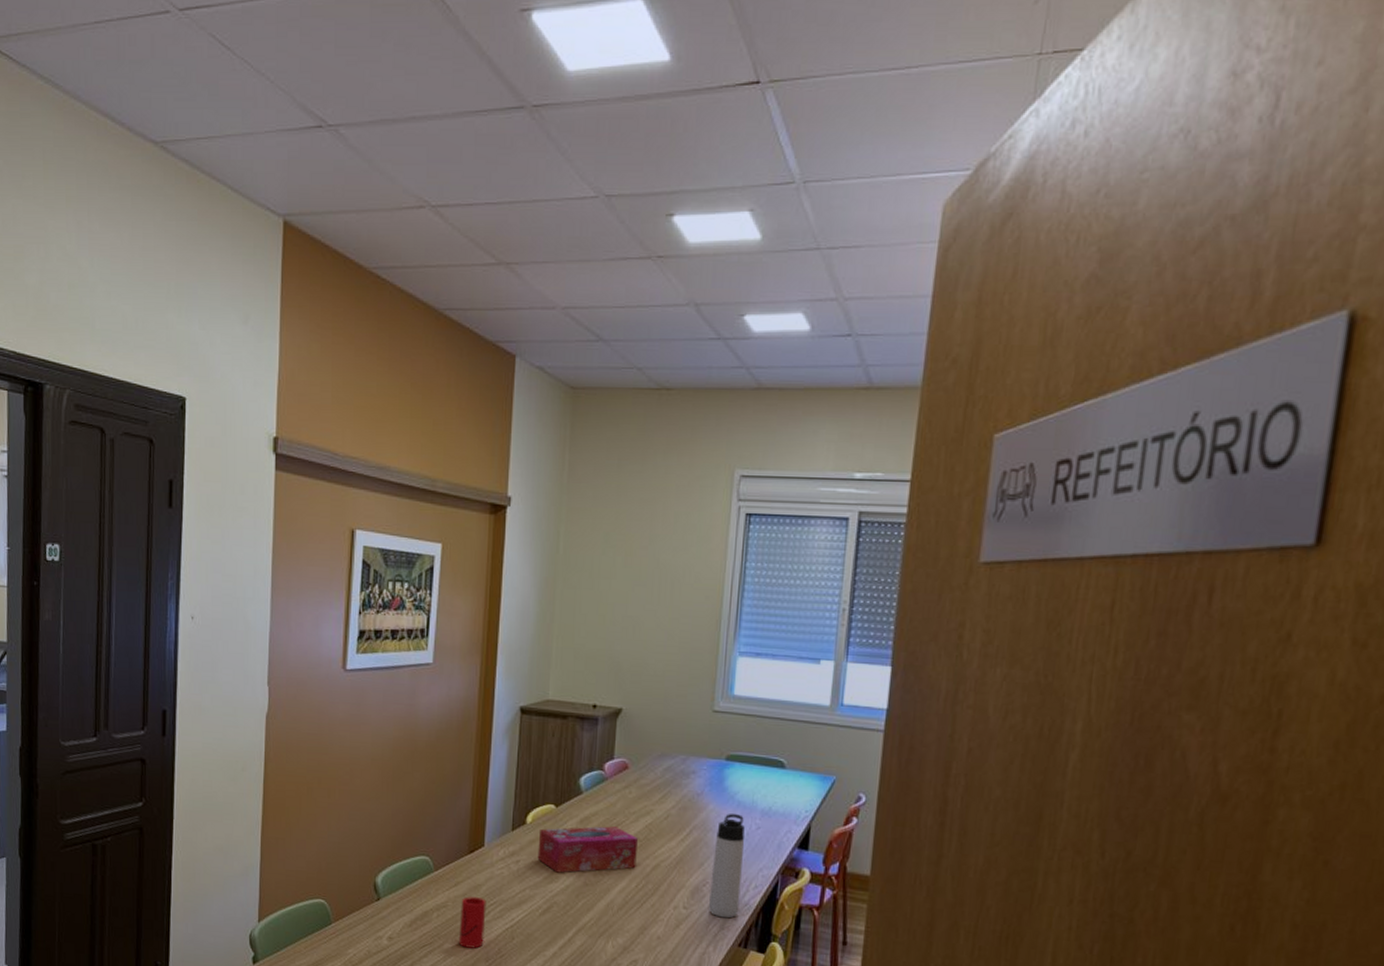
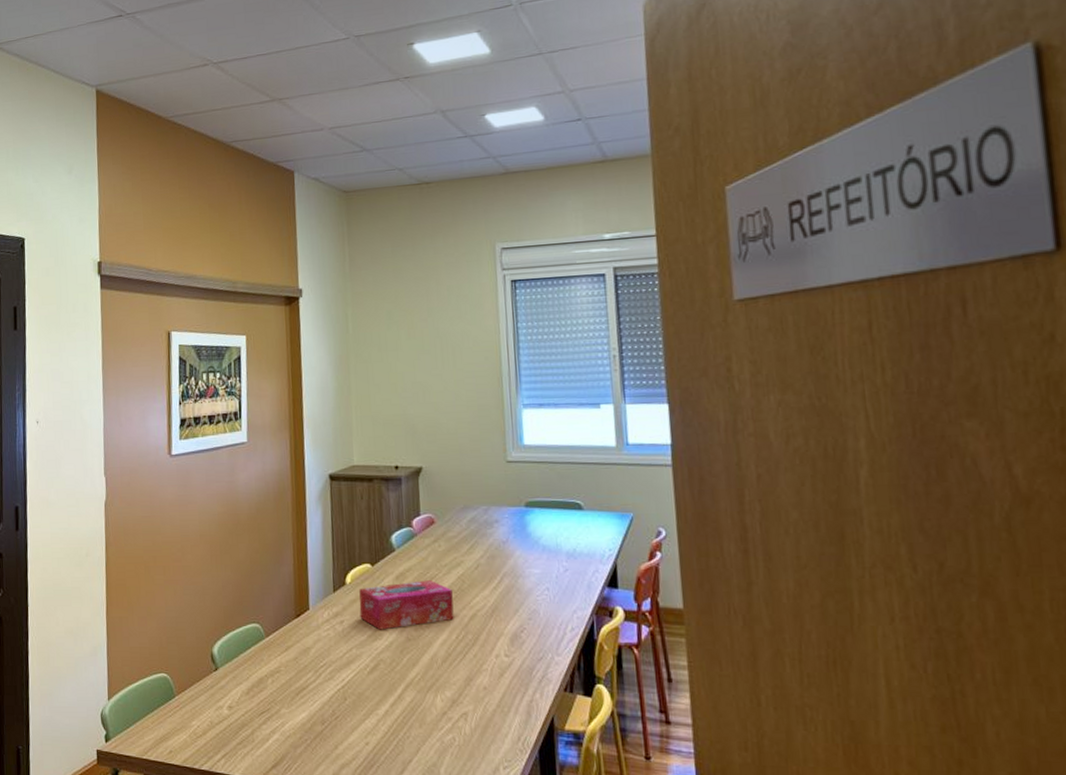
cup: present [458,896,487,949] -> none [293,660,318,712]
thermos bottle: present [709,814,745,918] -> none [526,558,560,663]

